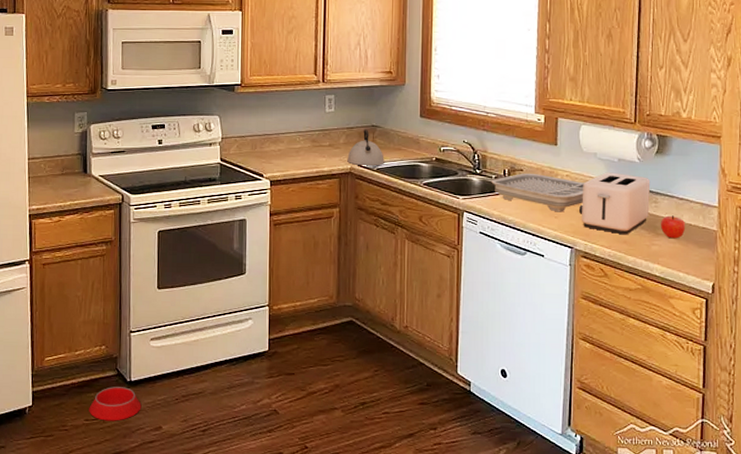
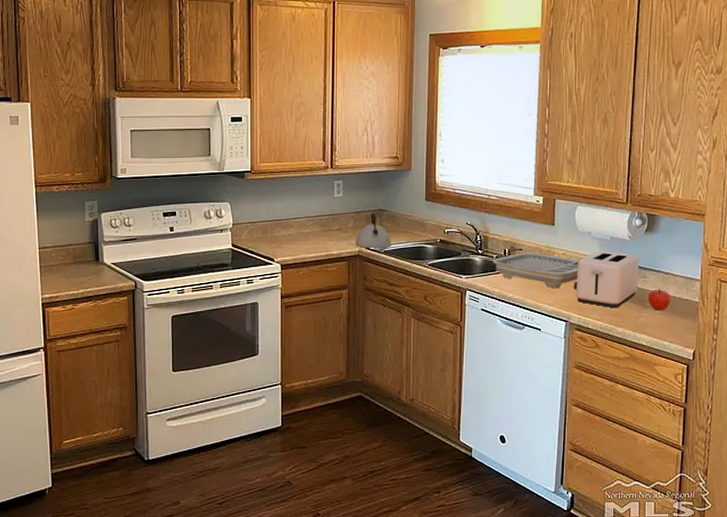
pet bowl: present [89,387,142,421] -> none [108,466,160,498]

